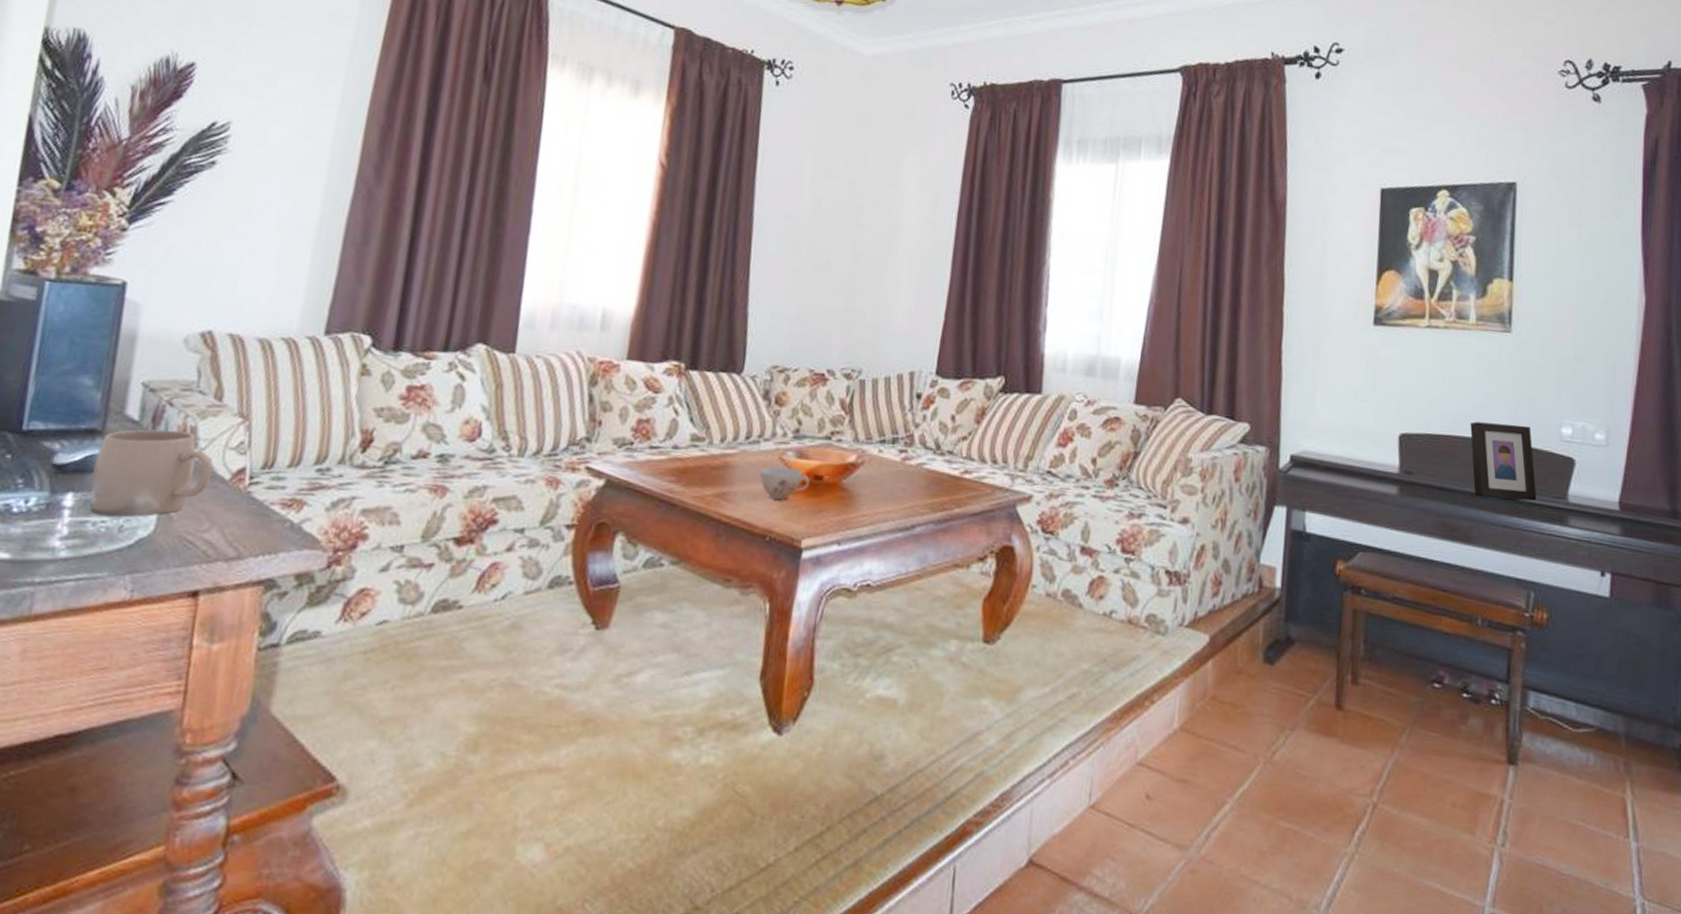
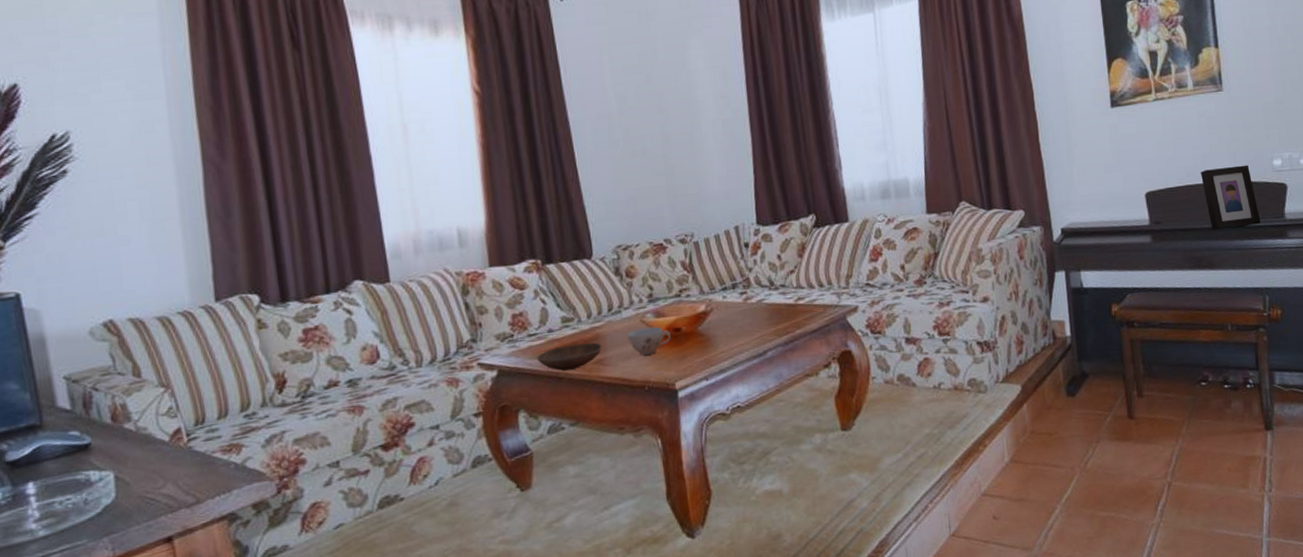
mug: present [89,429,214,518] -> none [42,409,153,496]
bowl: none [652,467,729,498] -> present [537,342,602,371]

